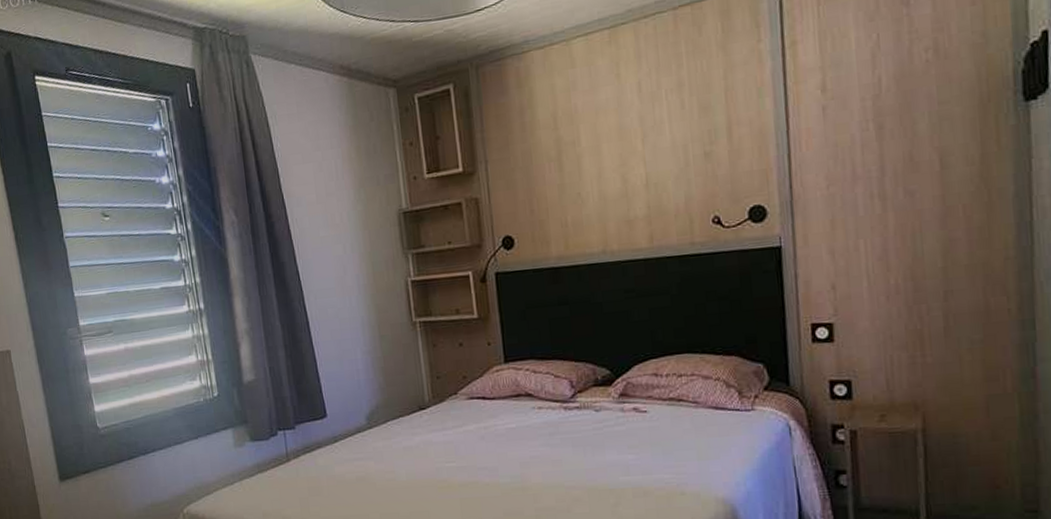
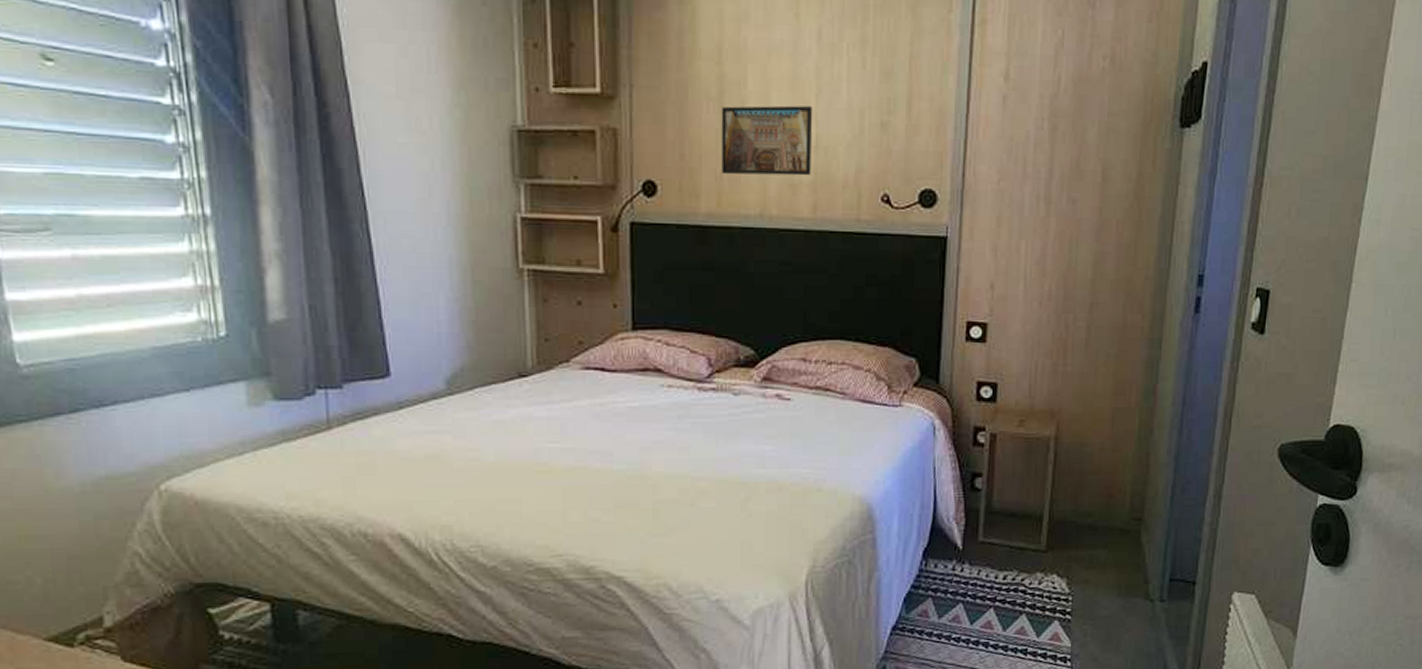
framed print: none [561,150,645,222] -> present [721,105,813,176]

